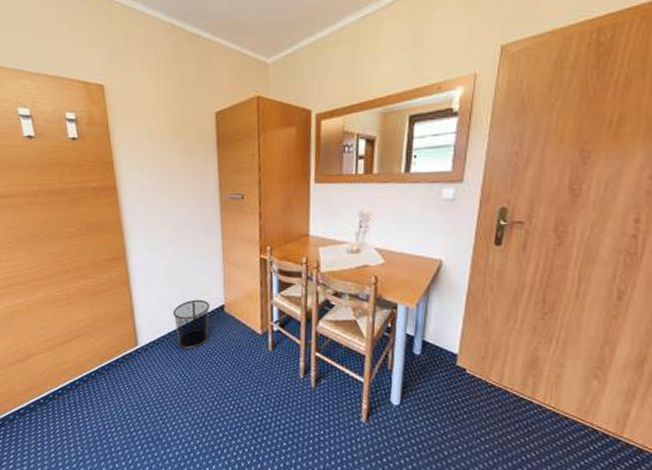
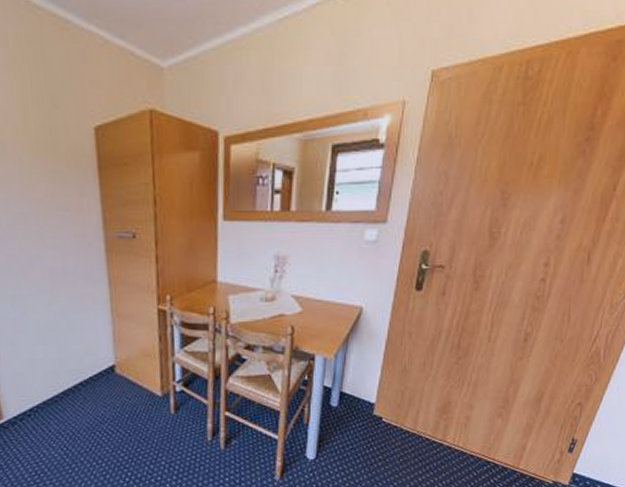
waste bin: present [173,299,210,349] -> none [48,360,97,419]

